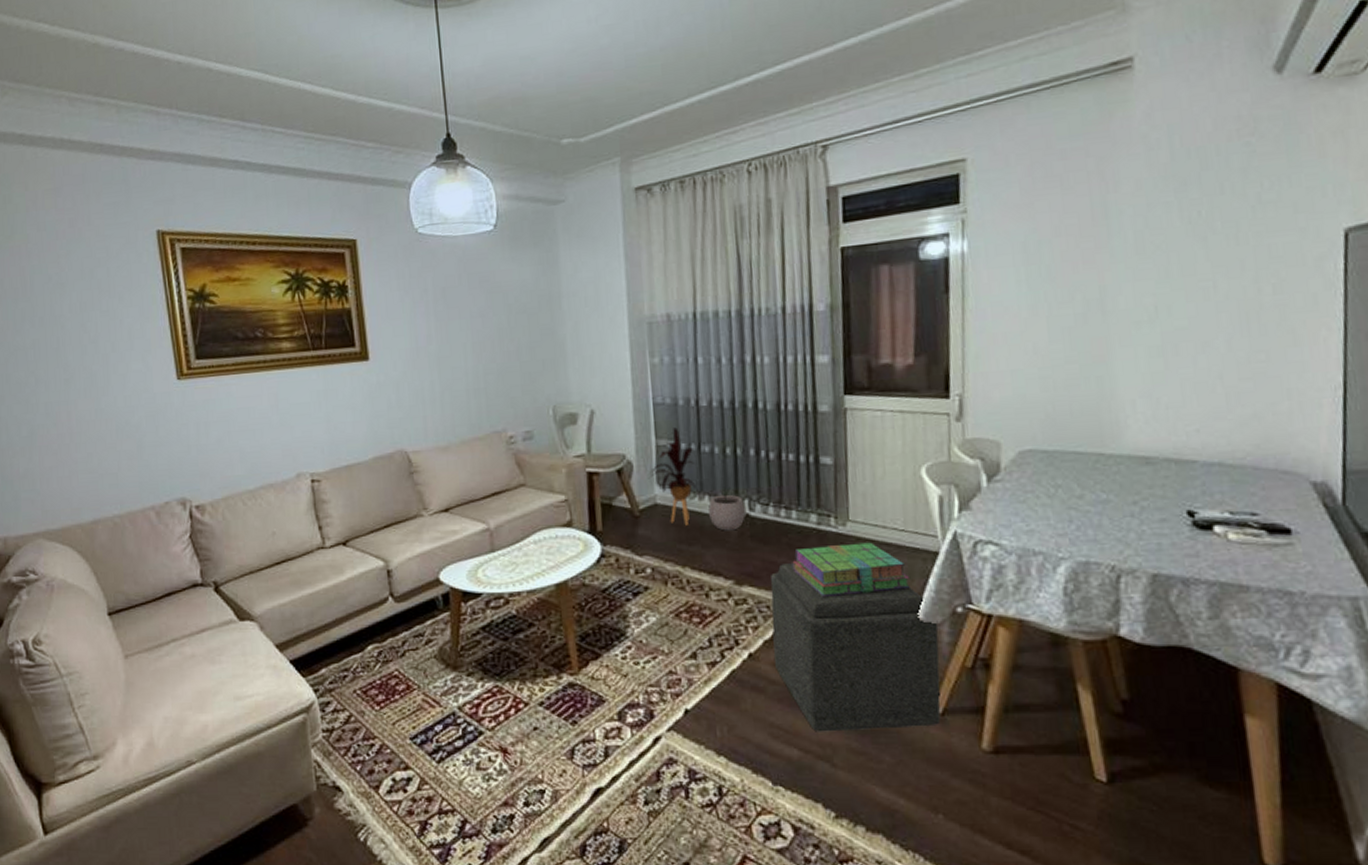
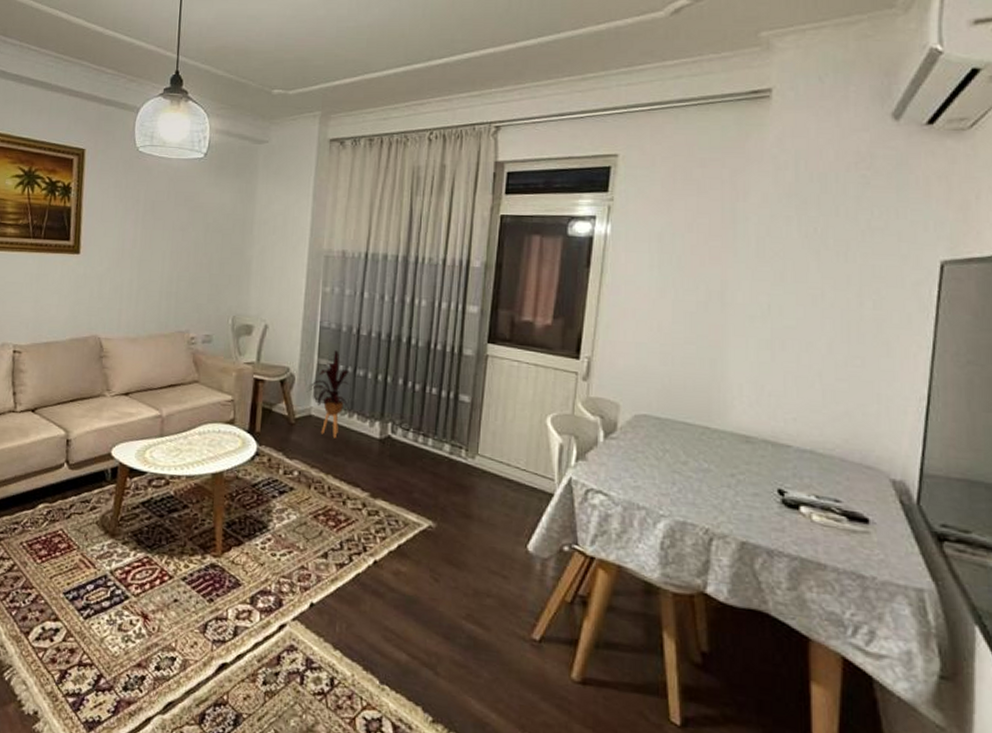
plant pot: present [708,488,745,531] -> none [356,410,388,449]
ottoman: present [770,563,941,732] -> none [395,484,546,651]
stack of books: present [792,542,910,596] -> none [423,473,525,523]

